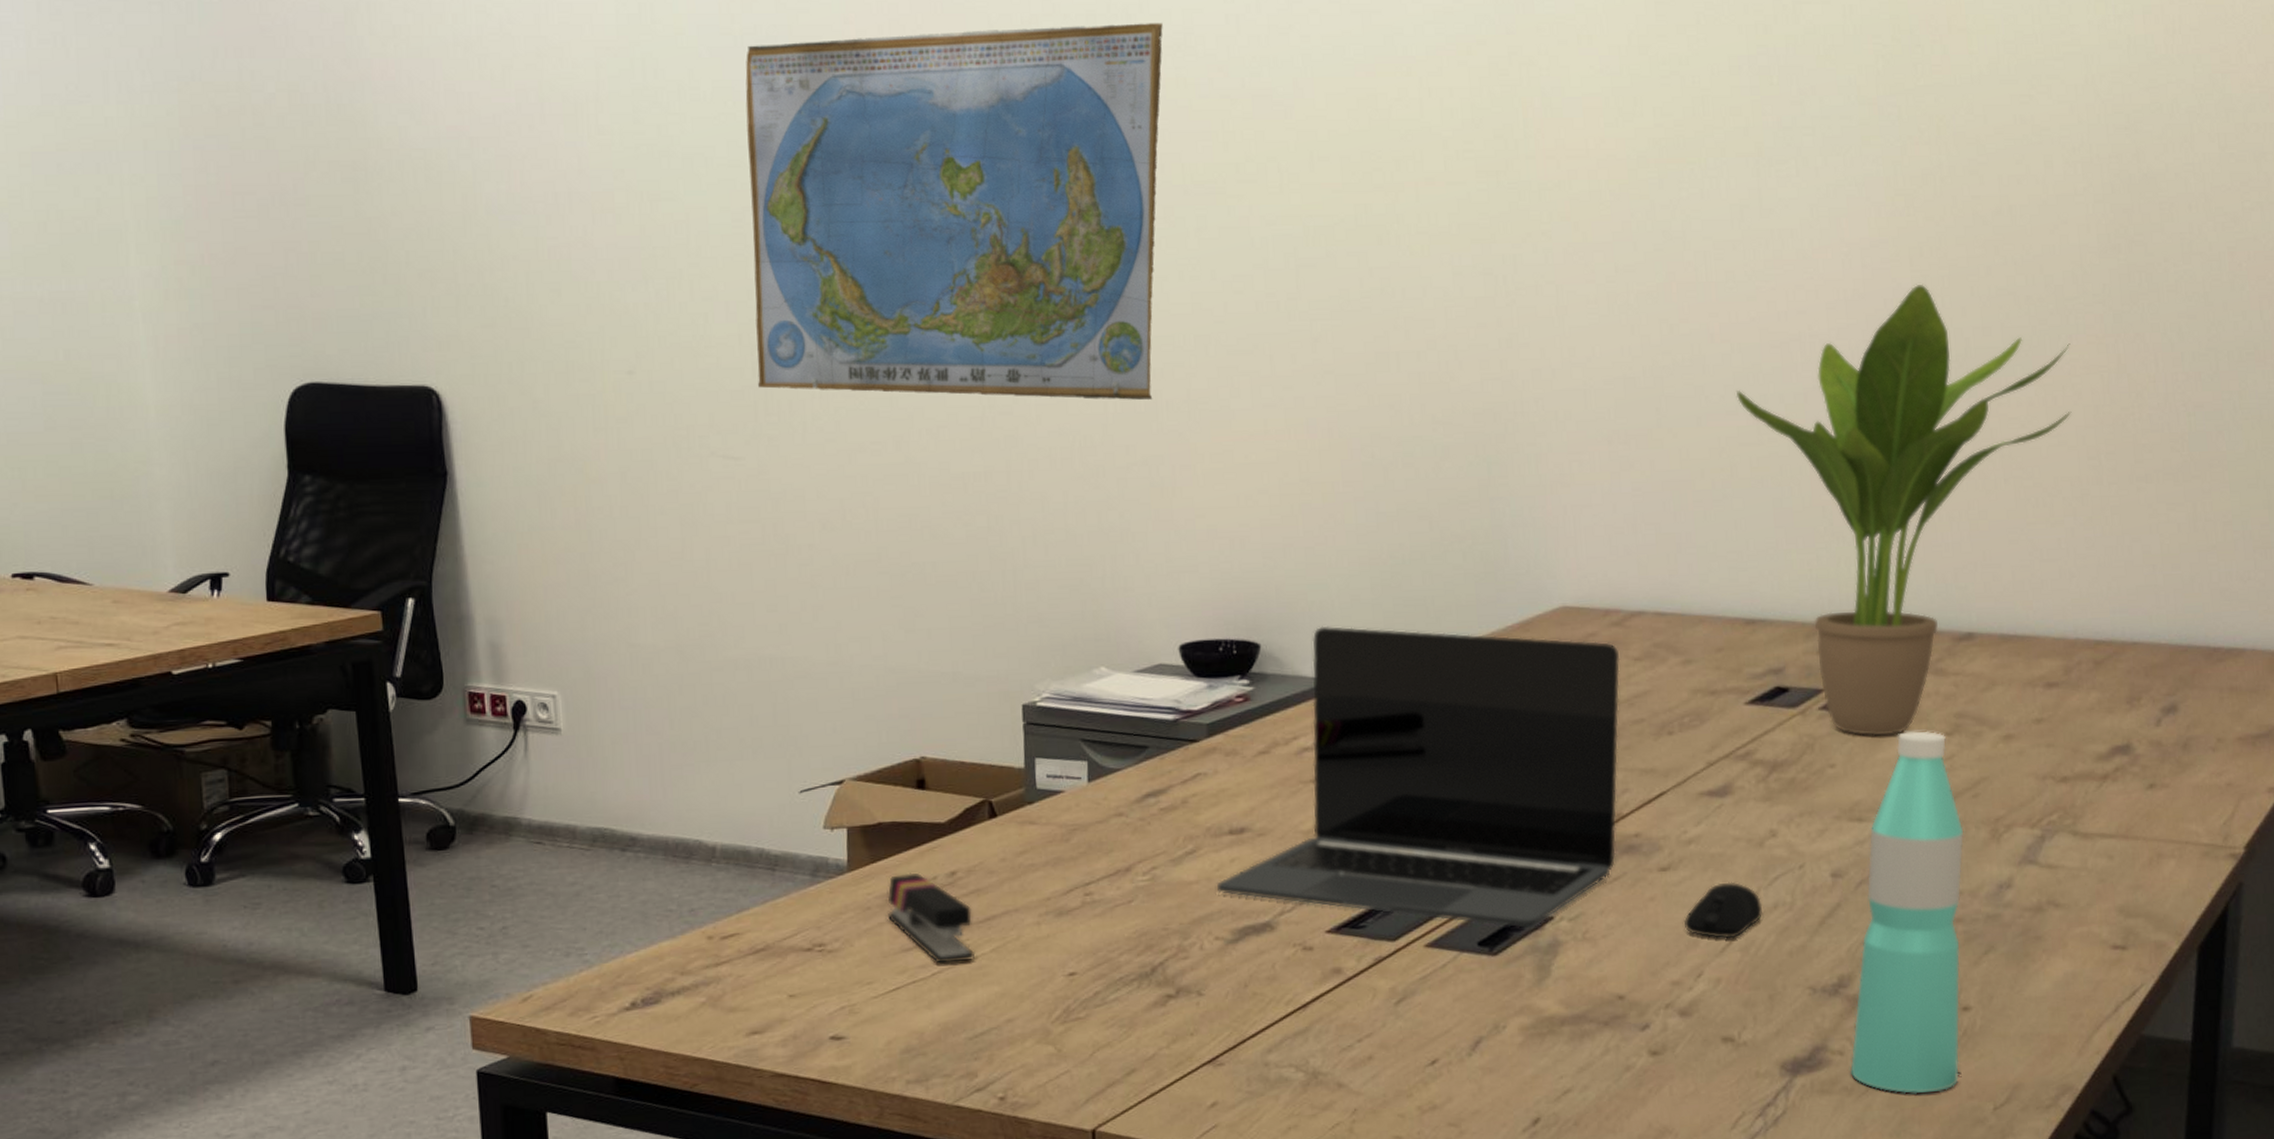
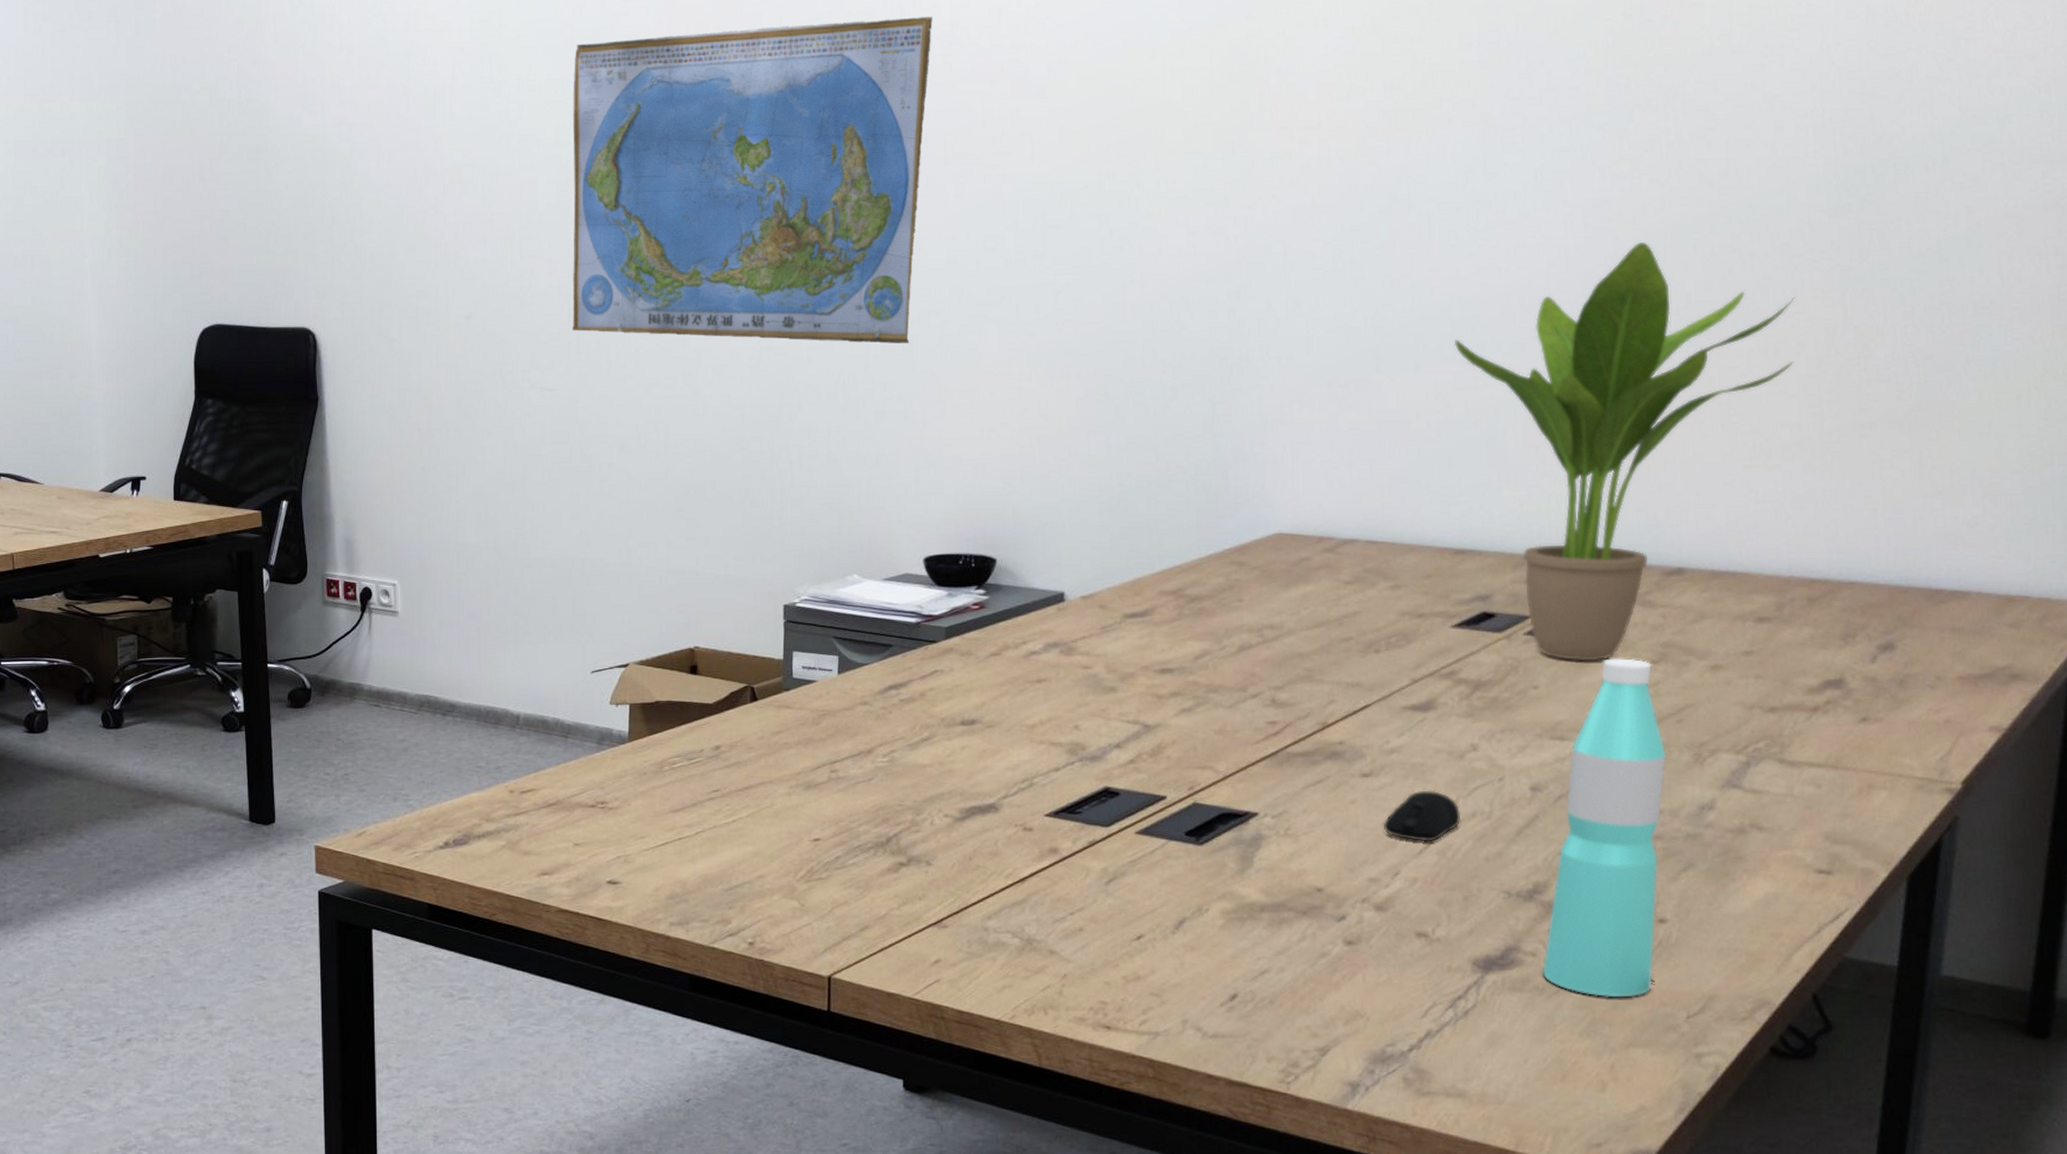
stapler: present [887,873,976,964] -> none [661,745,734,824]
laptop: present [1217,625,1620,928] -> none [948,544,1331,822]

